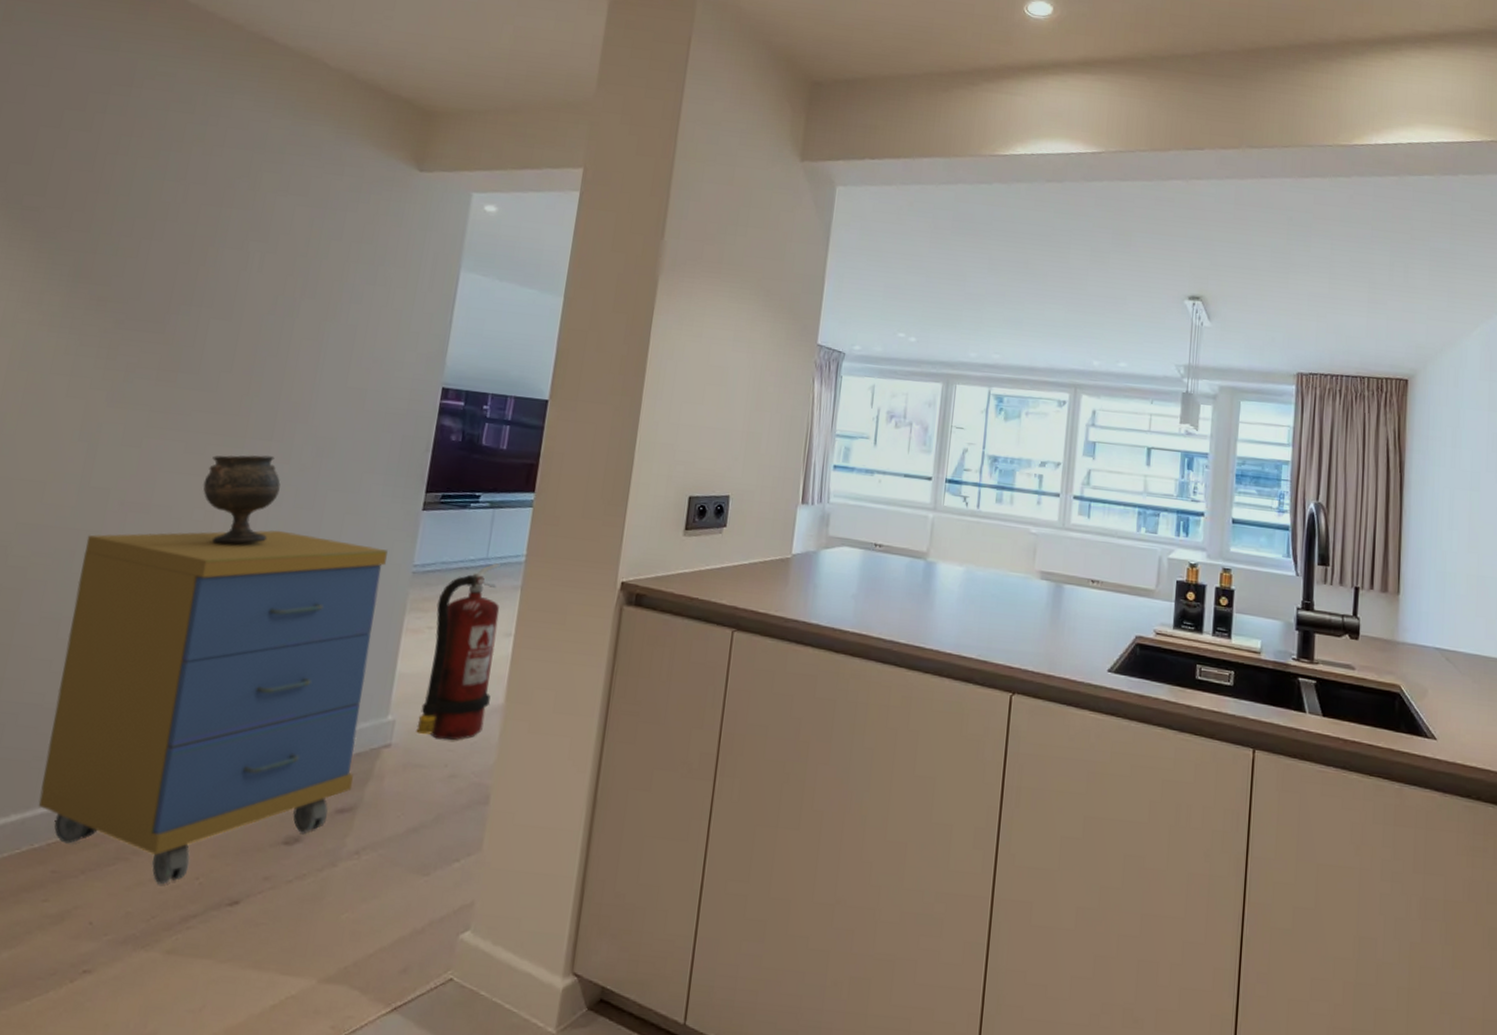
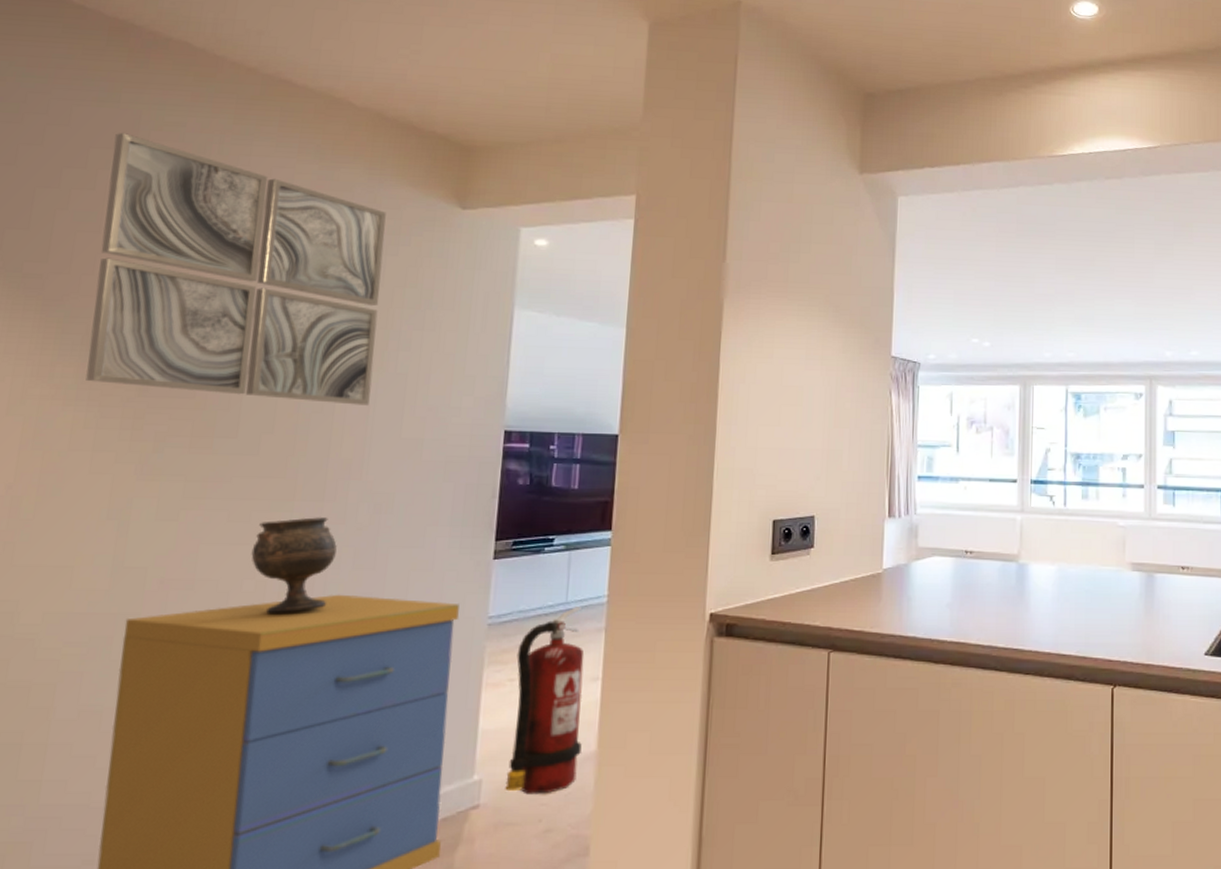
wall art: none [69,79,350,353] -> present [86,133,386,405]

